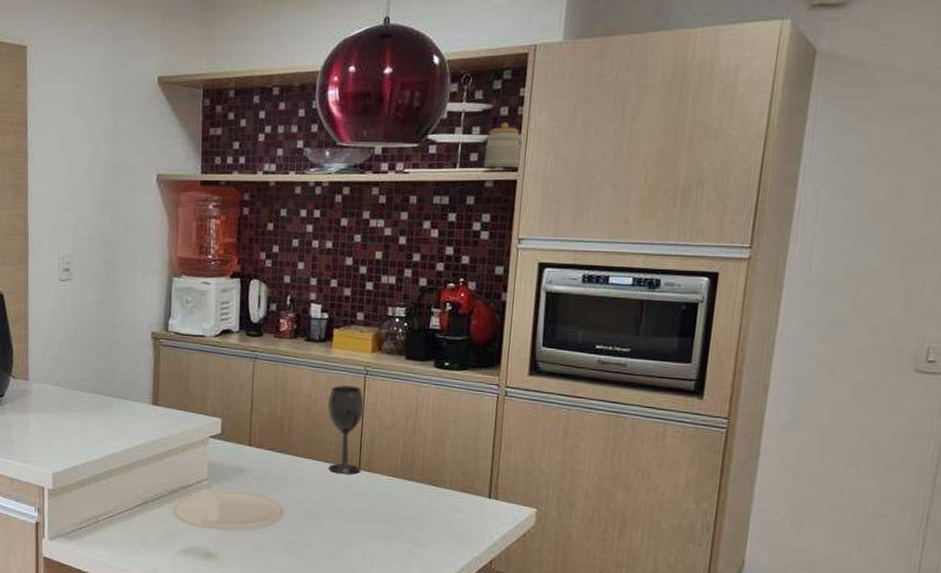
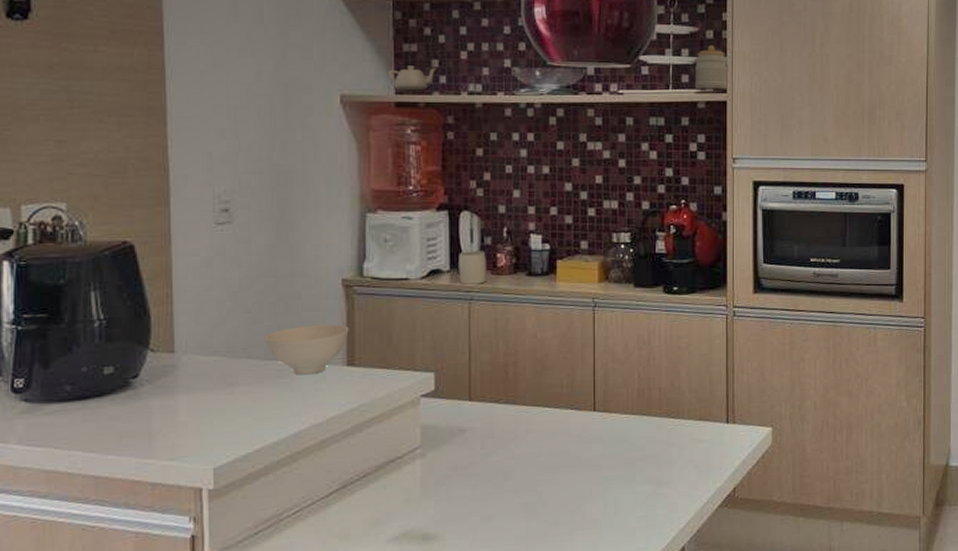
bowl: none [91,368,155,409] -> present [264,324,349,375]
plate: present [173,490,284,531] -> none [379,455,515,507]
teapot: none [196,148,239,172] -> present [388,66,438,92]
mug: none [246,315,272,346] -> present [459,251,488,286]
wine glass: present [328,385,365,475] -> none [557,321,596,420]

